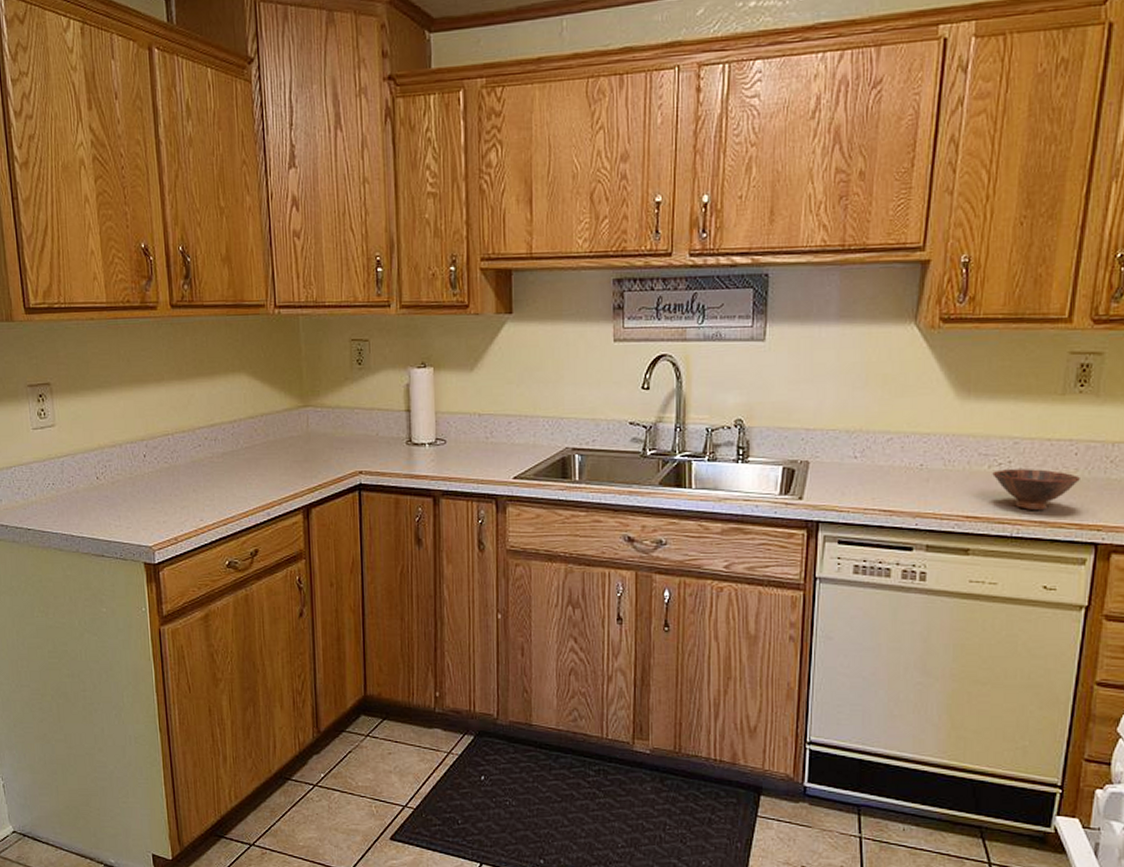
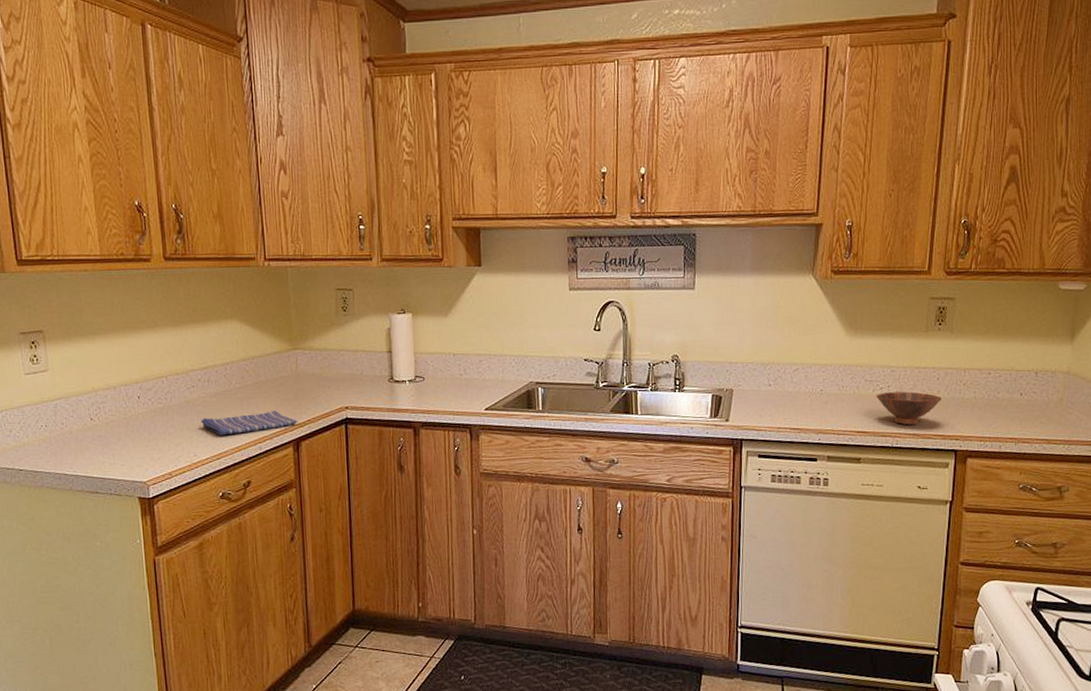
dish towel: none [207,473,307,500] -> present [201,410,297,436]

